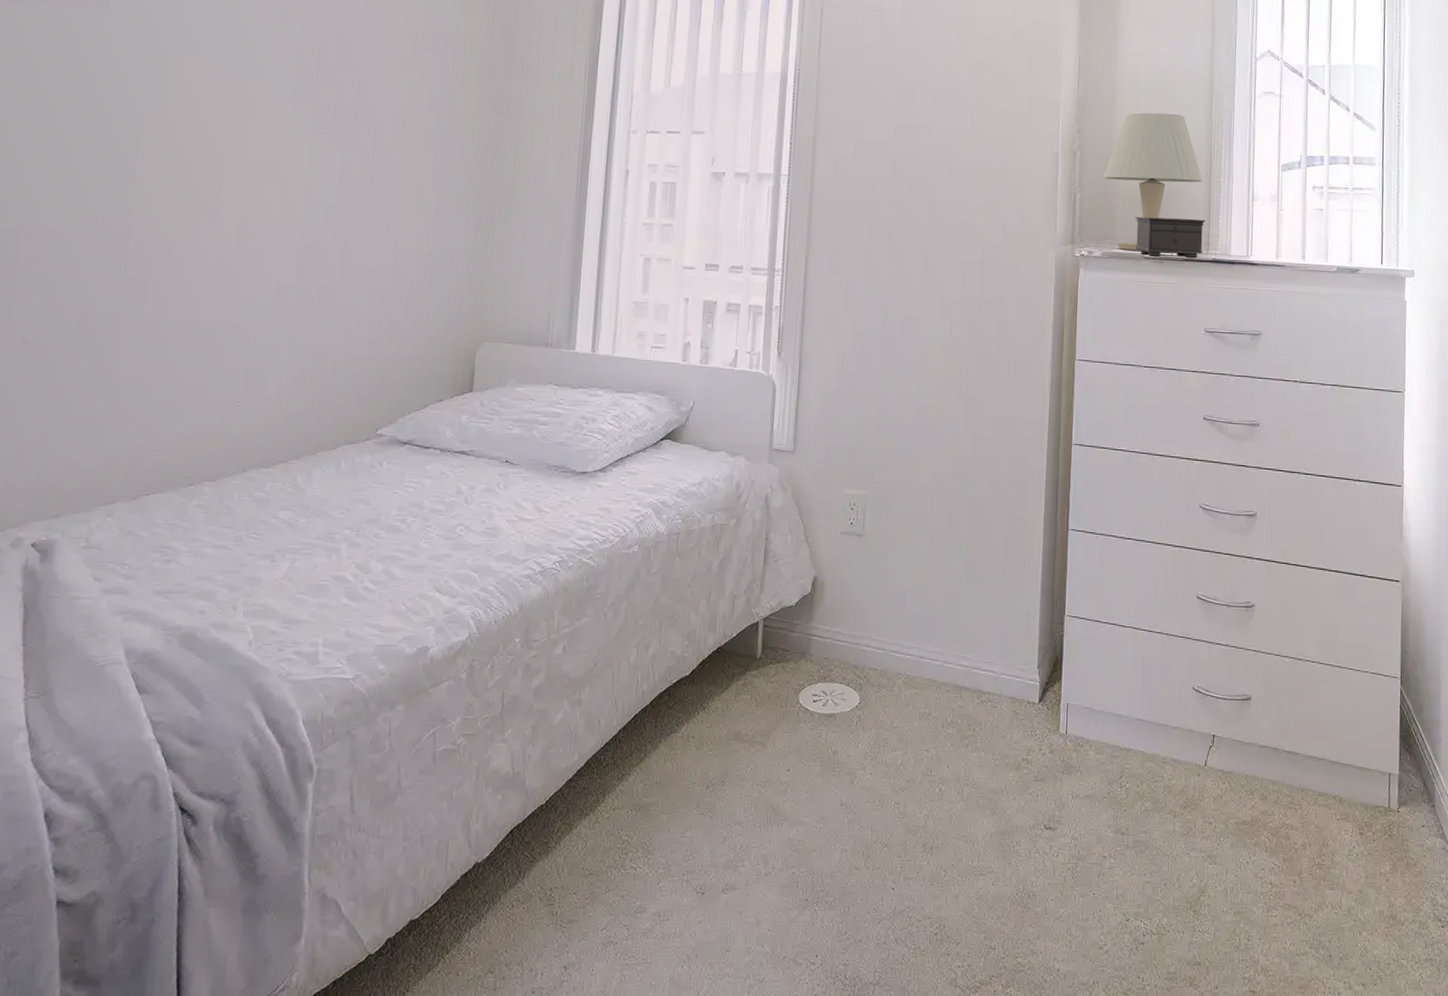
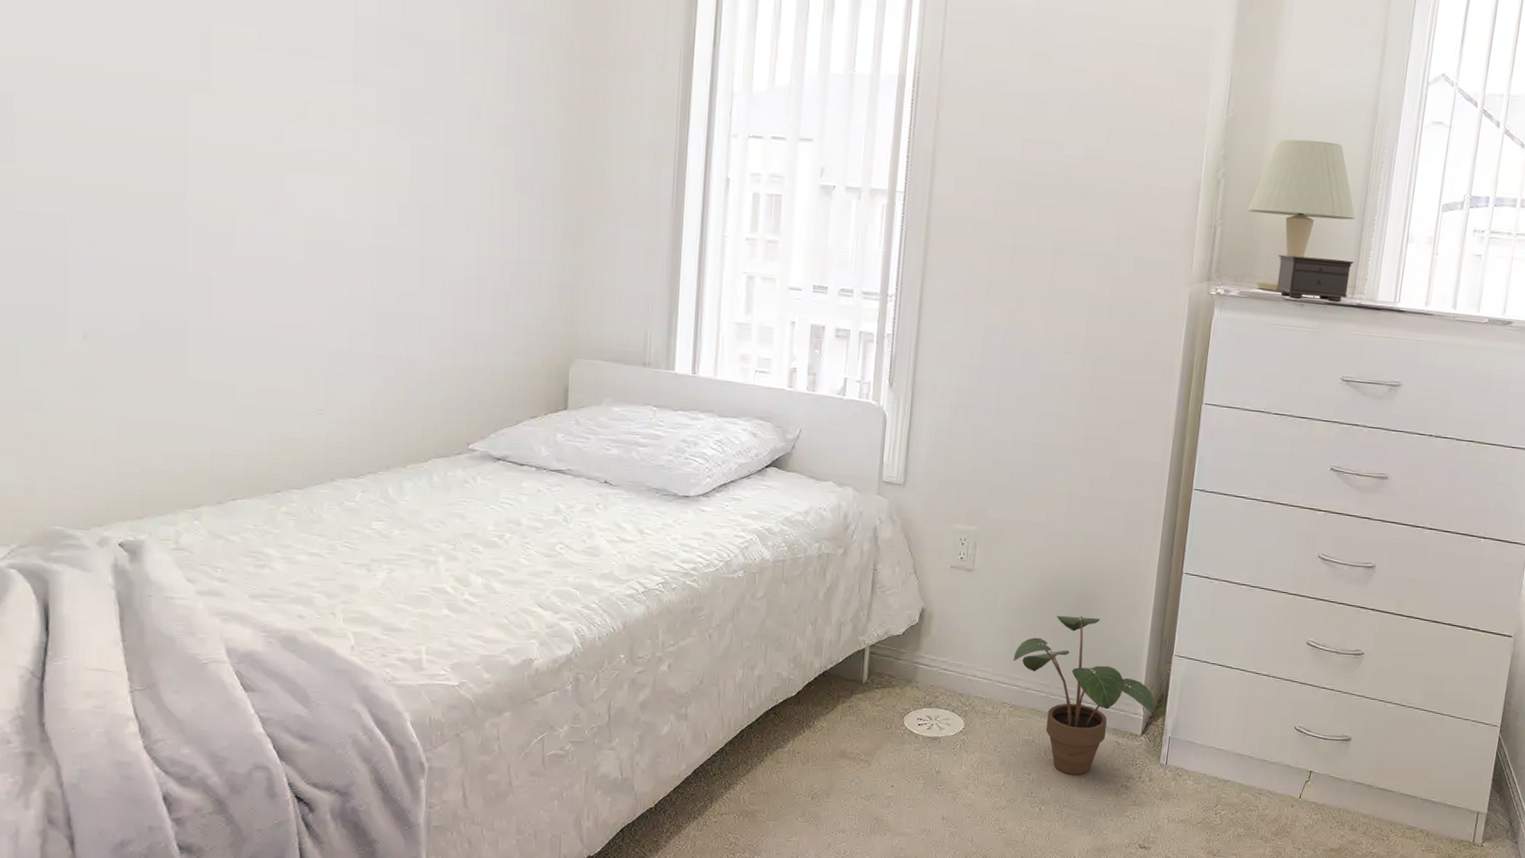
potted plant: none [907,578,1052,749] -> present [1014,615,1156,775]

